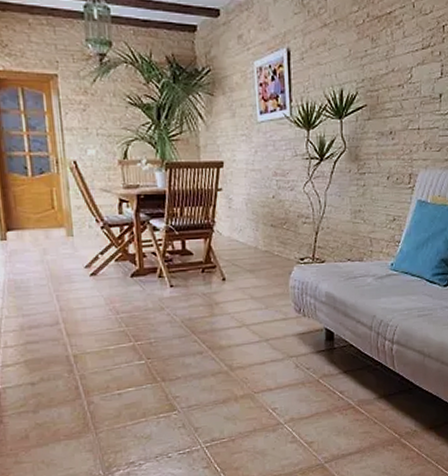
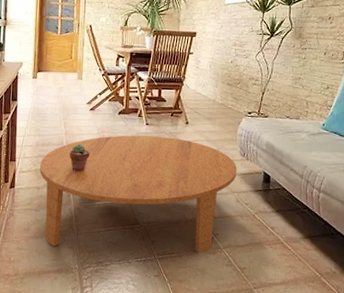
coffee table: none [30,299,293,453] -> present [40,135,237,254]
potted succulent: none [69,320,99,357] -> present [69,143,90,172]

